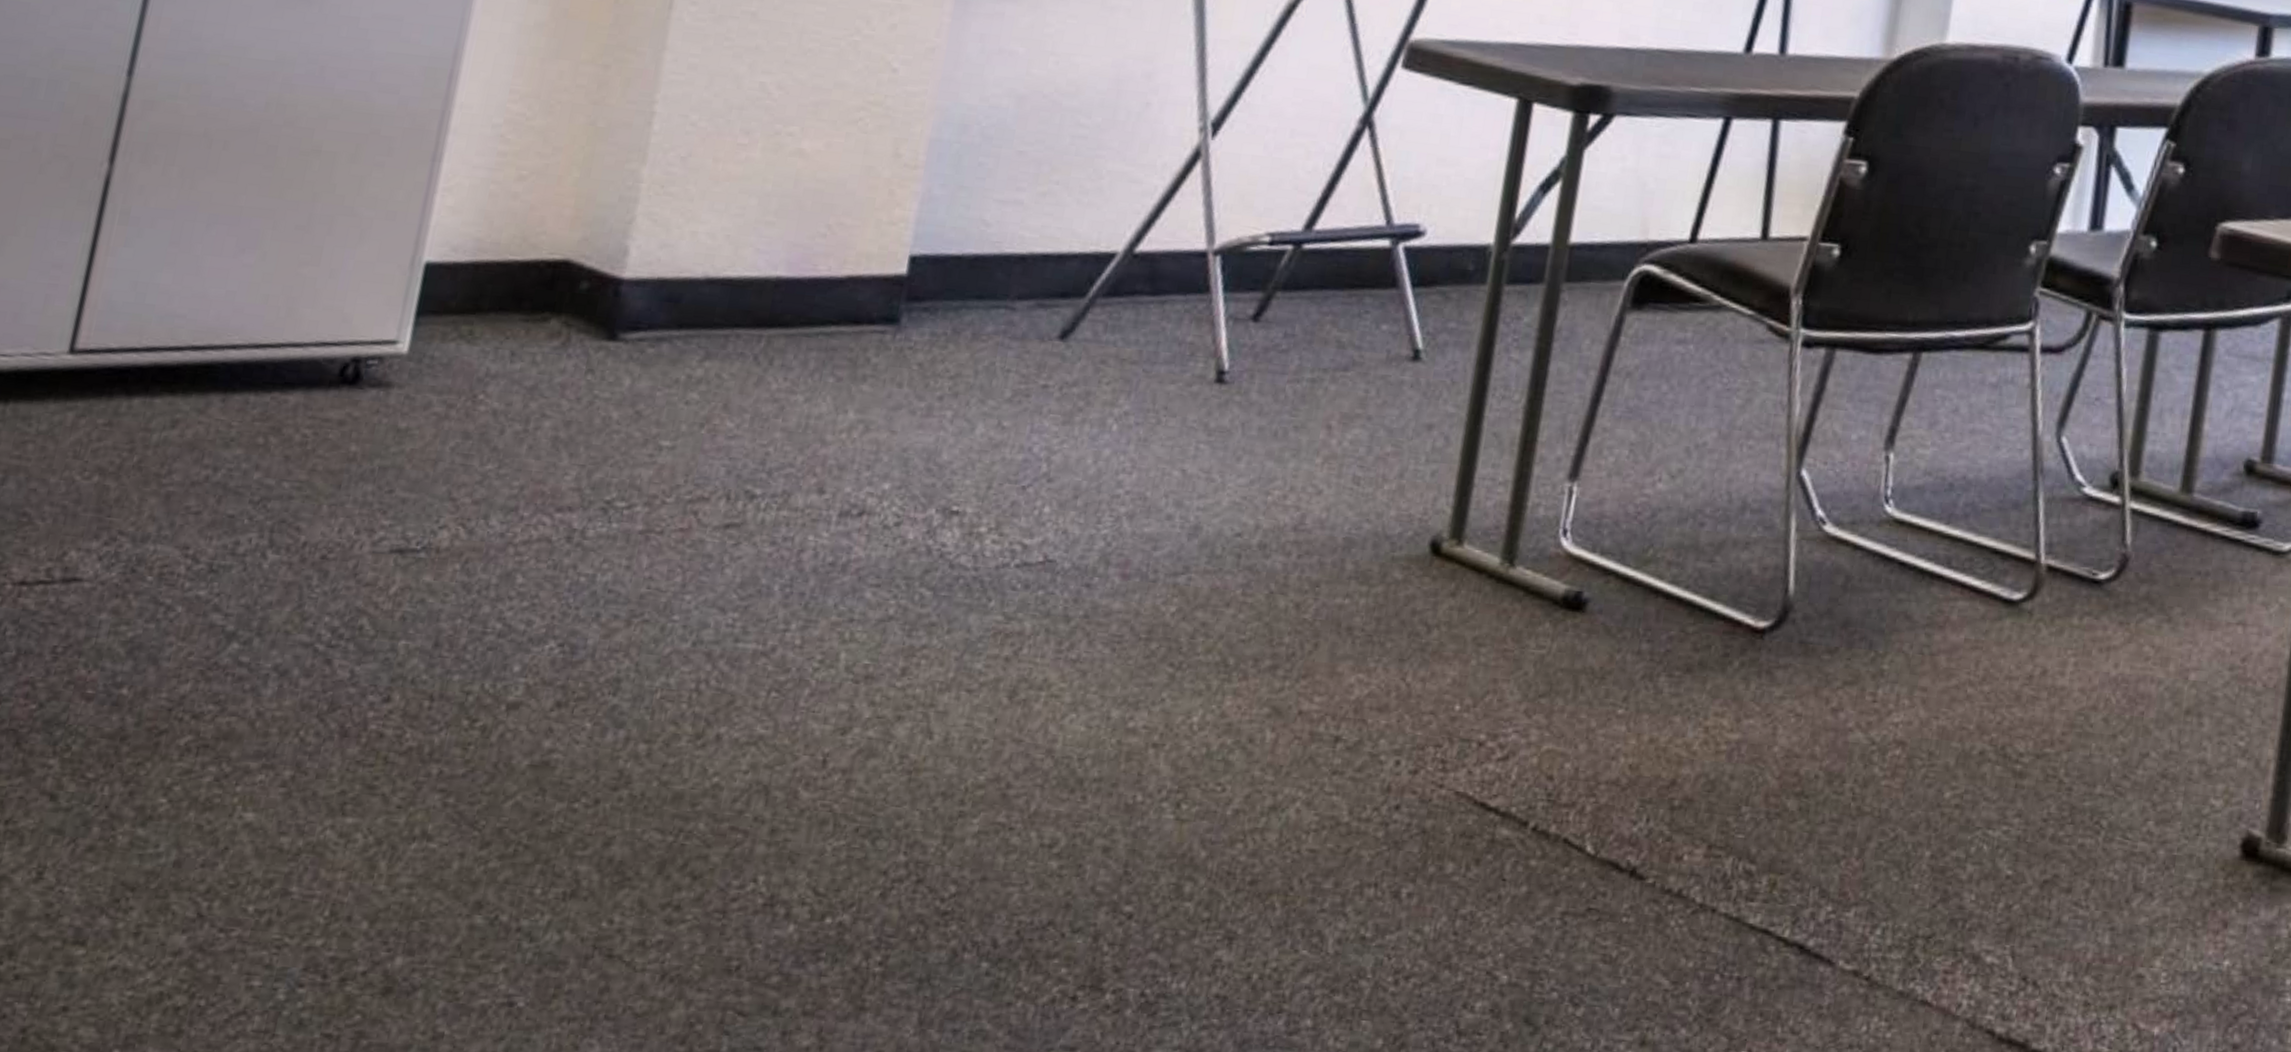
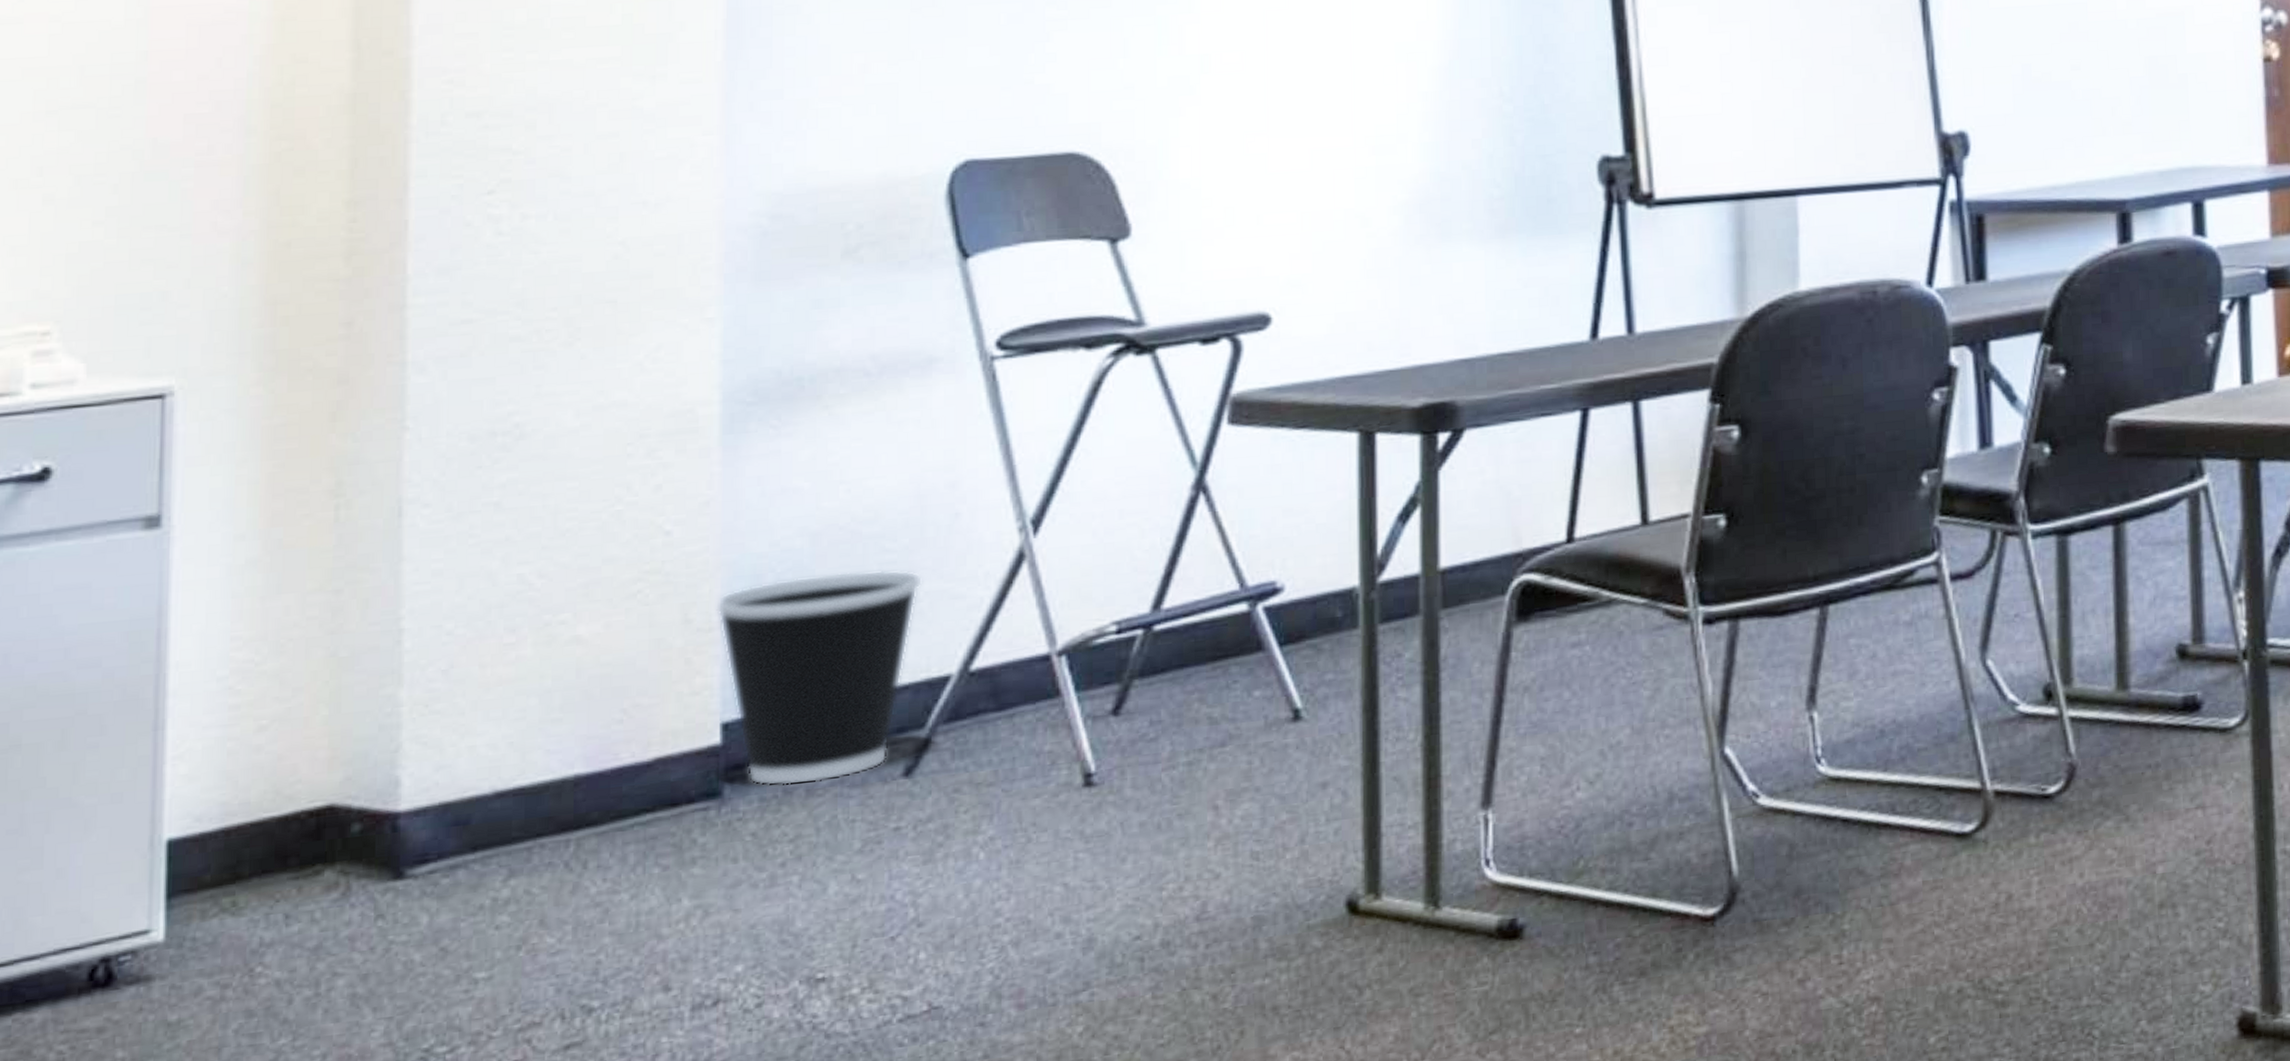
wastebasket: none [923,133,1108,329] -> present [716,569,923,787]

